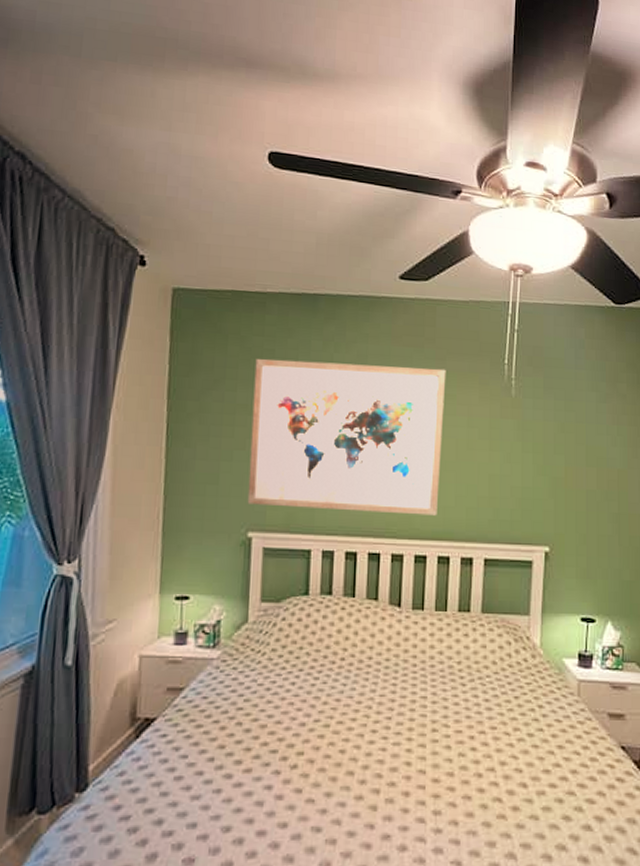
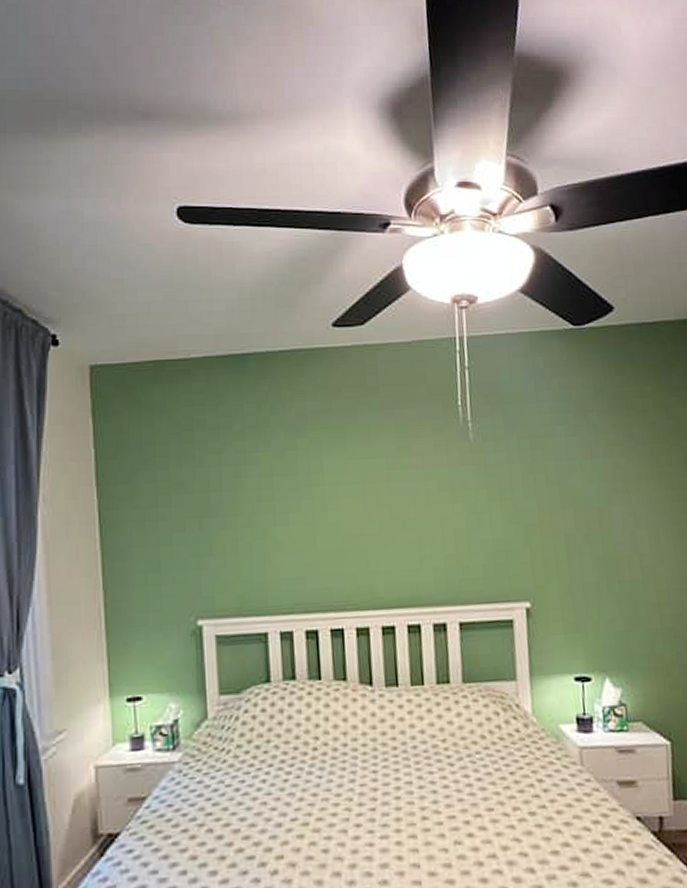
wall art: present [247,359,446,516] -> none [186,419,402,590]

